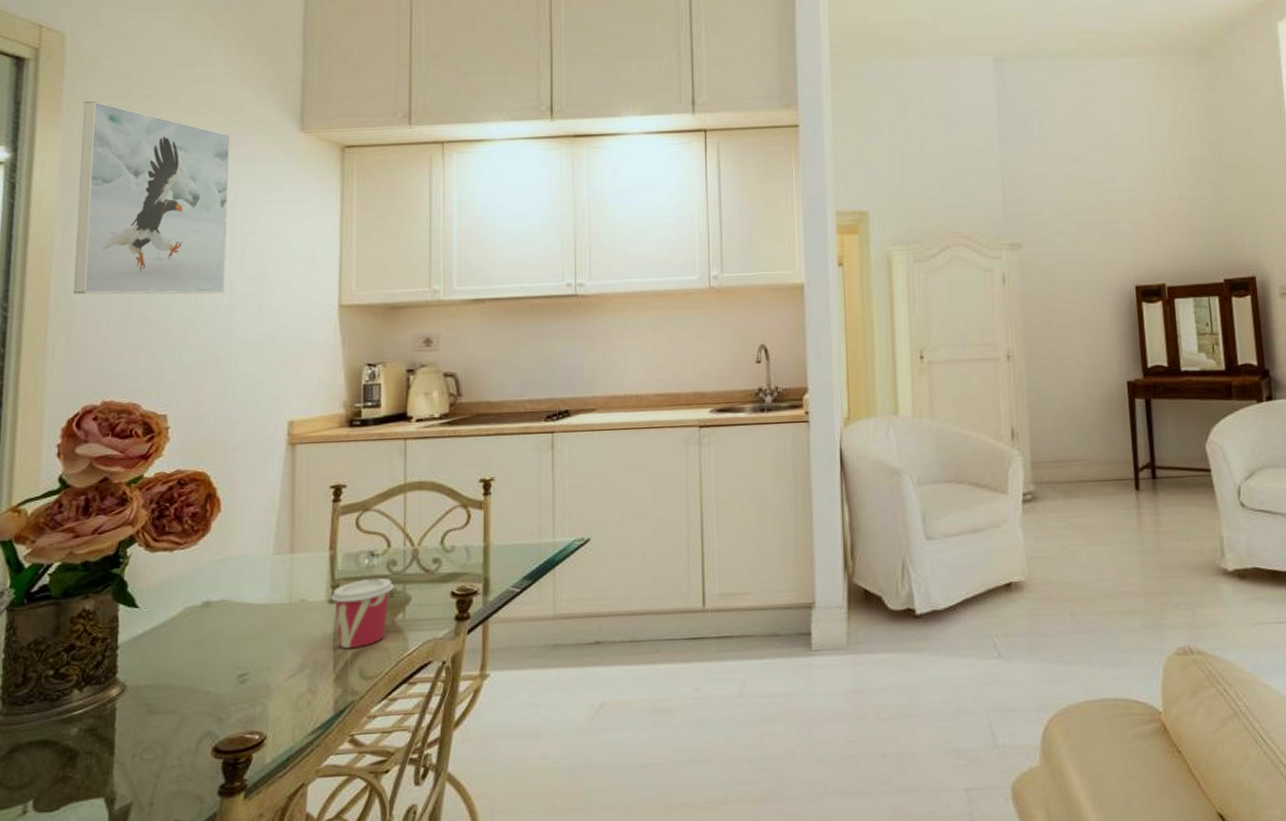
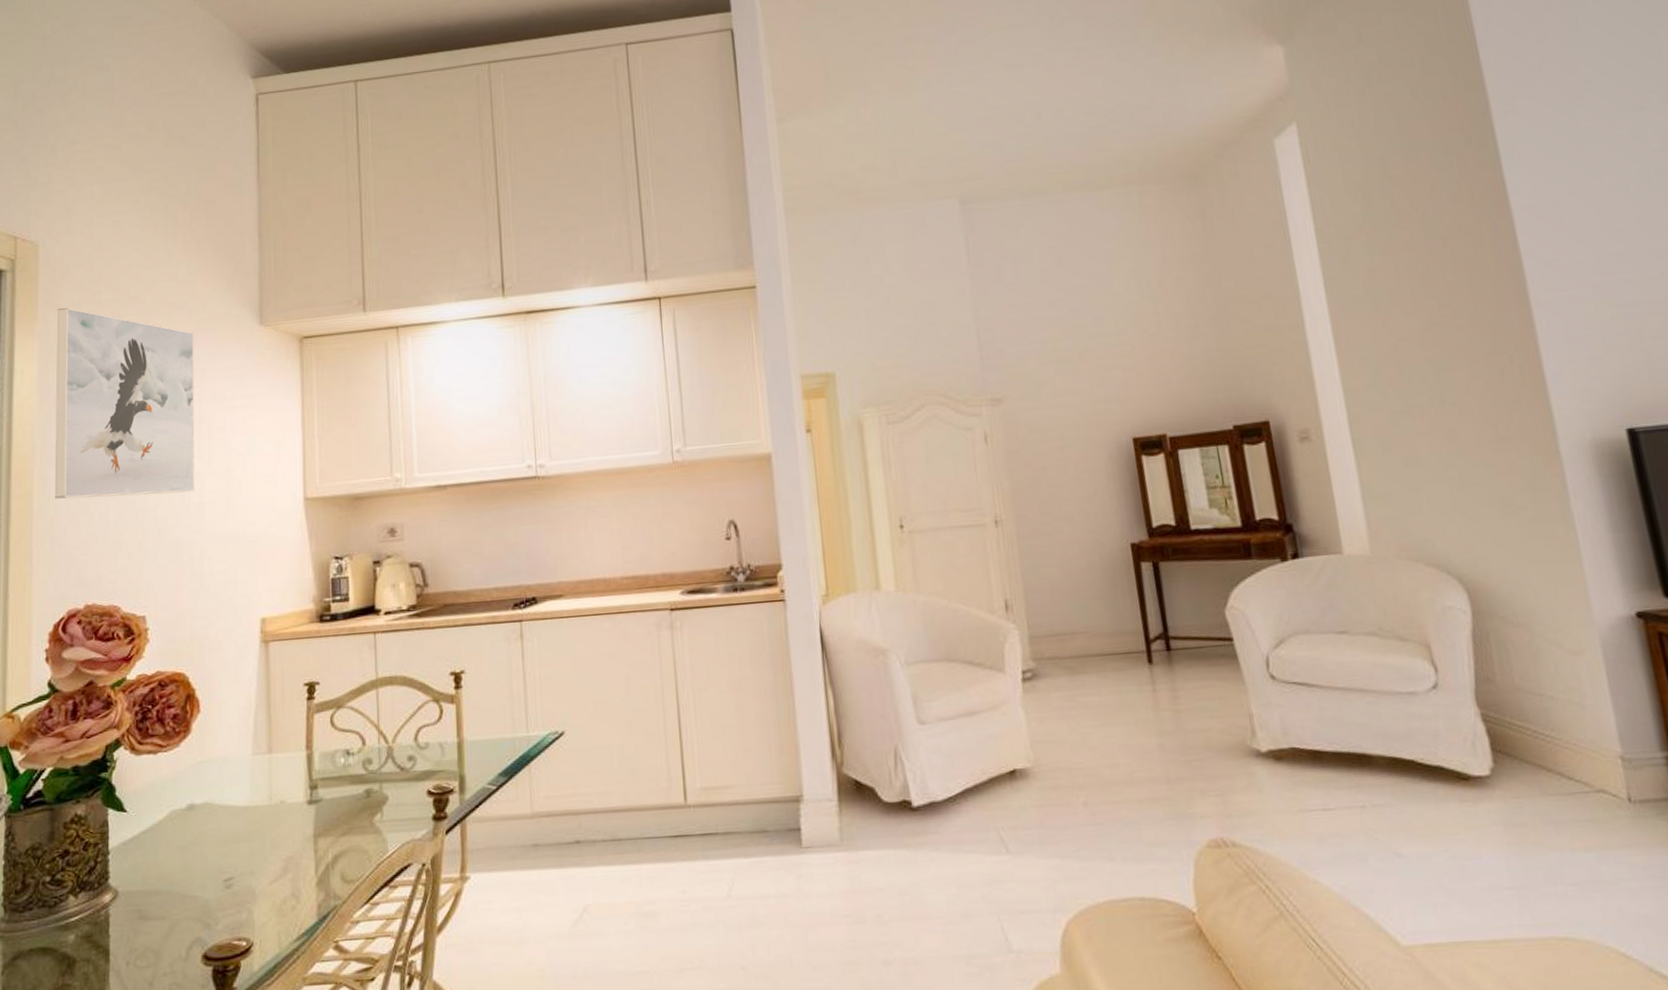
cup: present [331,577,394,648] -> none [310,777,370,851]

